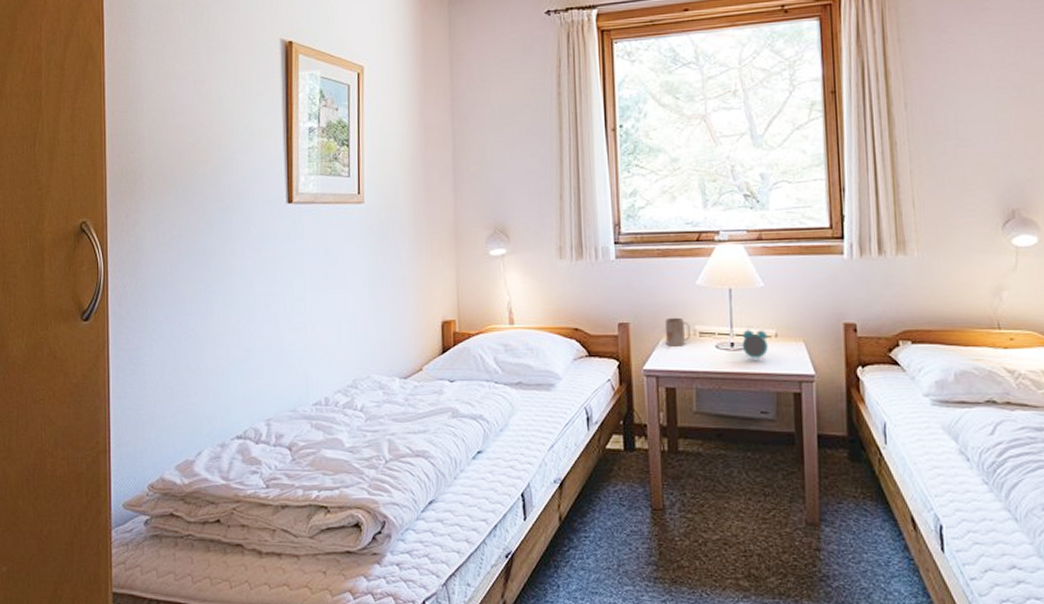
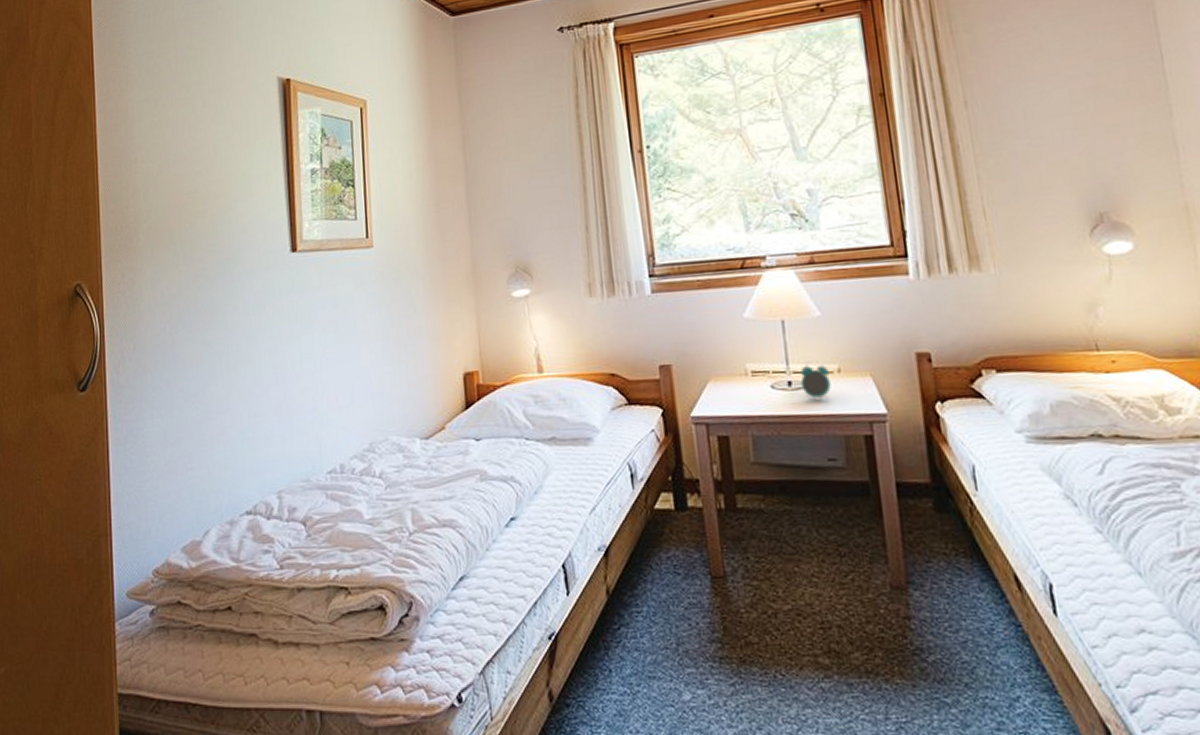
mug: present [664,317,690,347] -> none [711,355,742,389]

